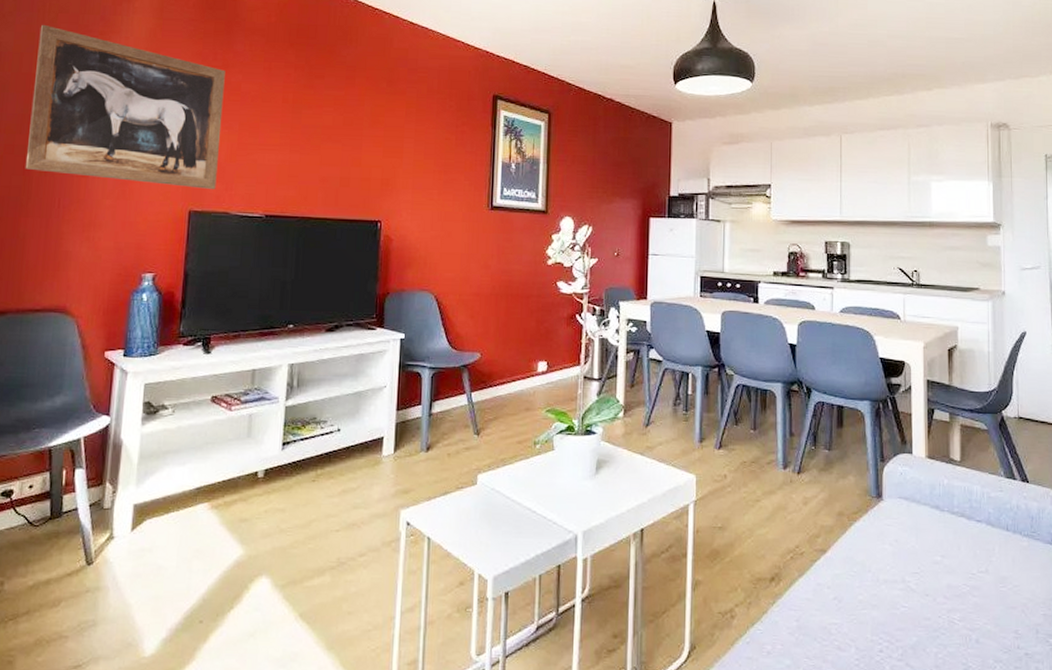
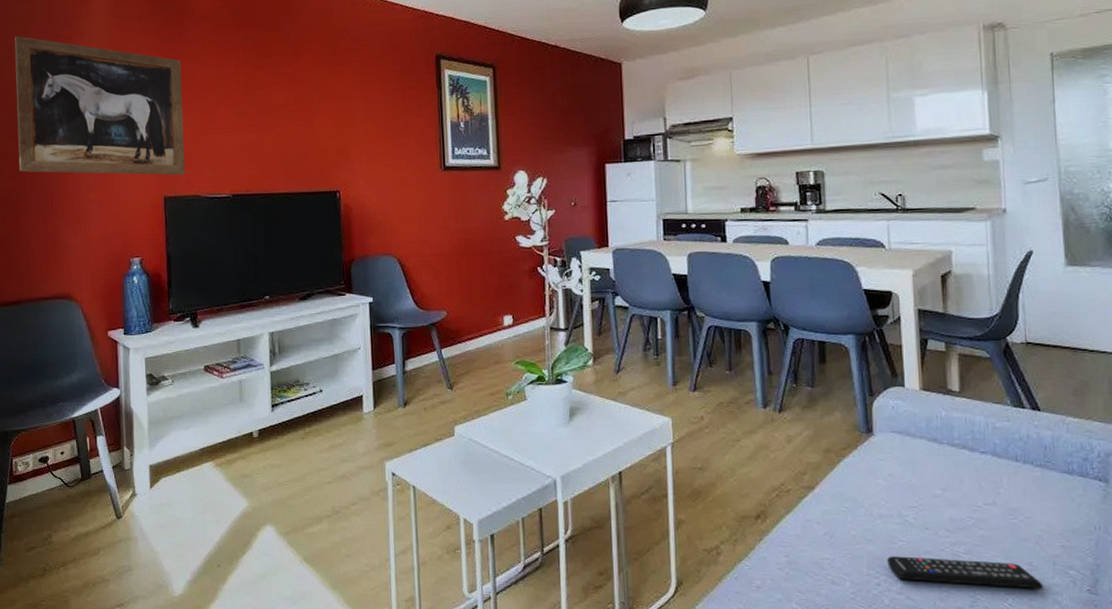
remote control: none [890,622,1027,657] -> present [887,556,1044,589]

